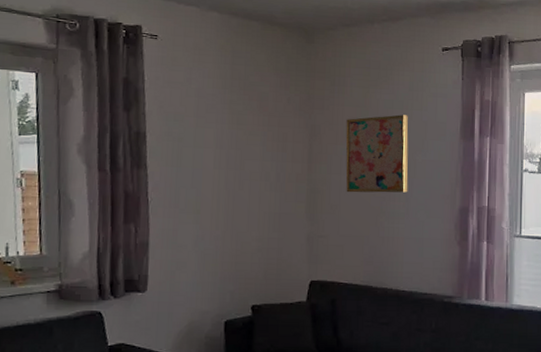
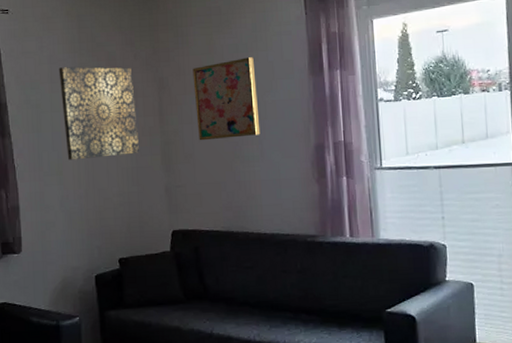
wall art: none [206,102,285,200] -> present [58,66,140,160]

